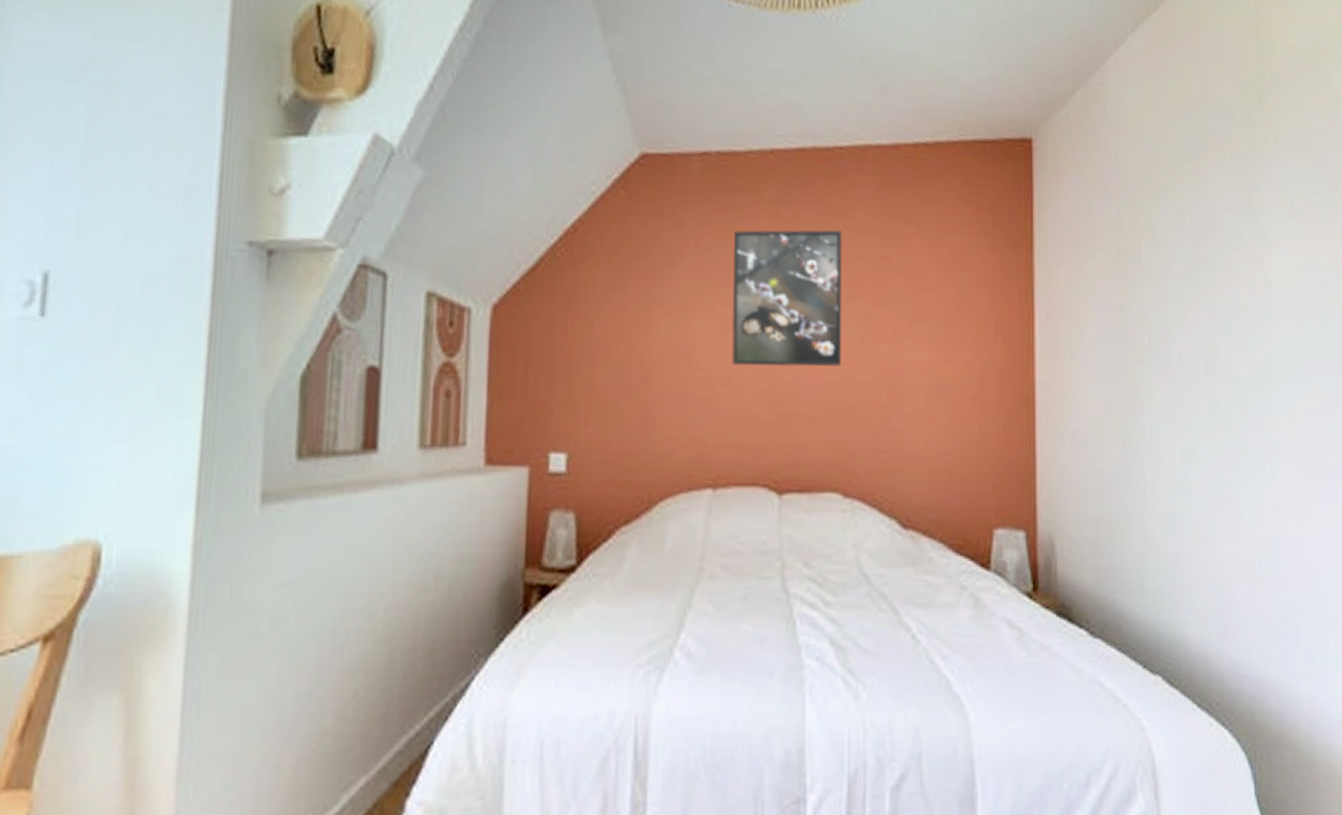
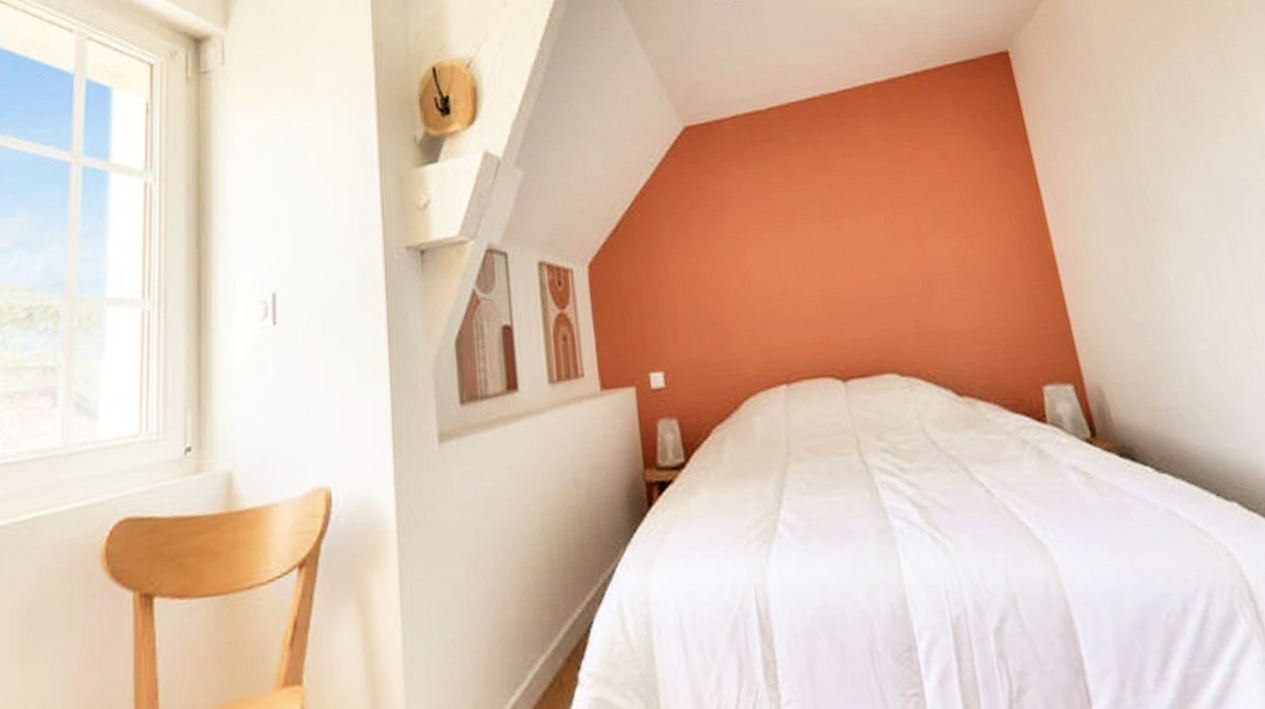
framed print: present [732,229,843,367] -> none [769,156,878,280]

